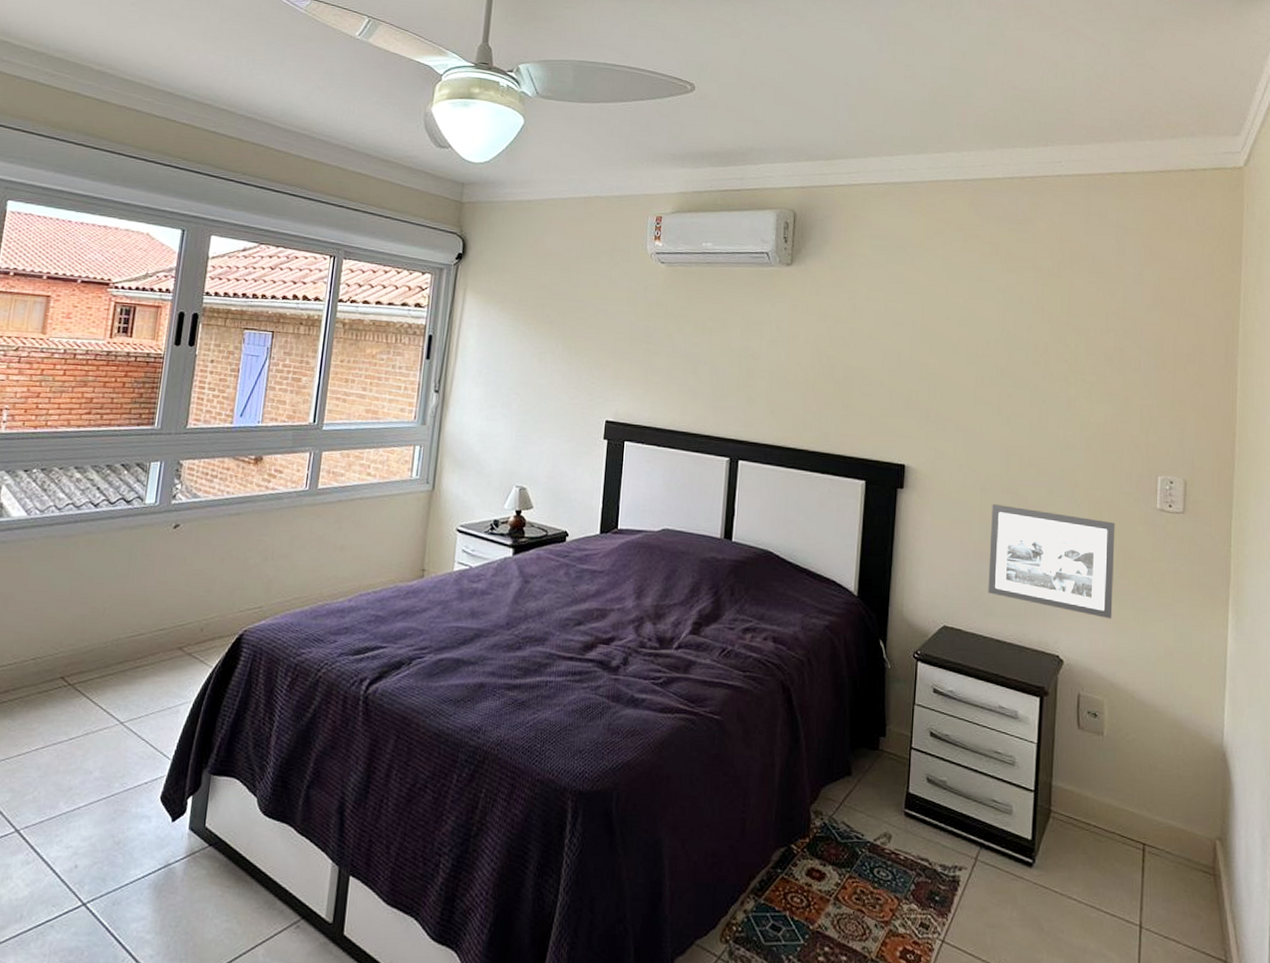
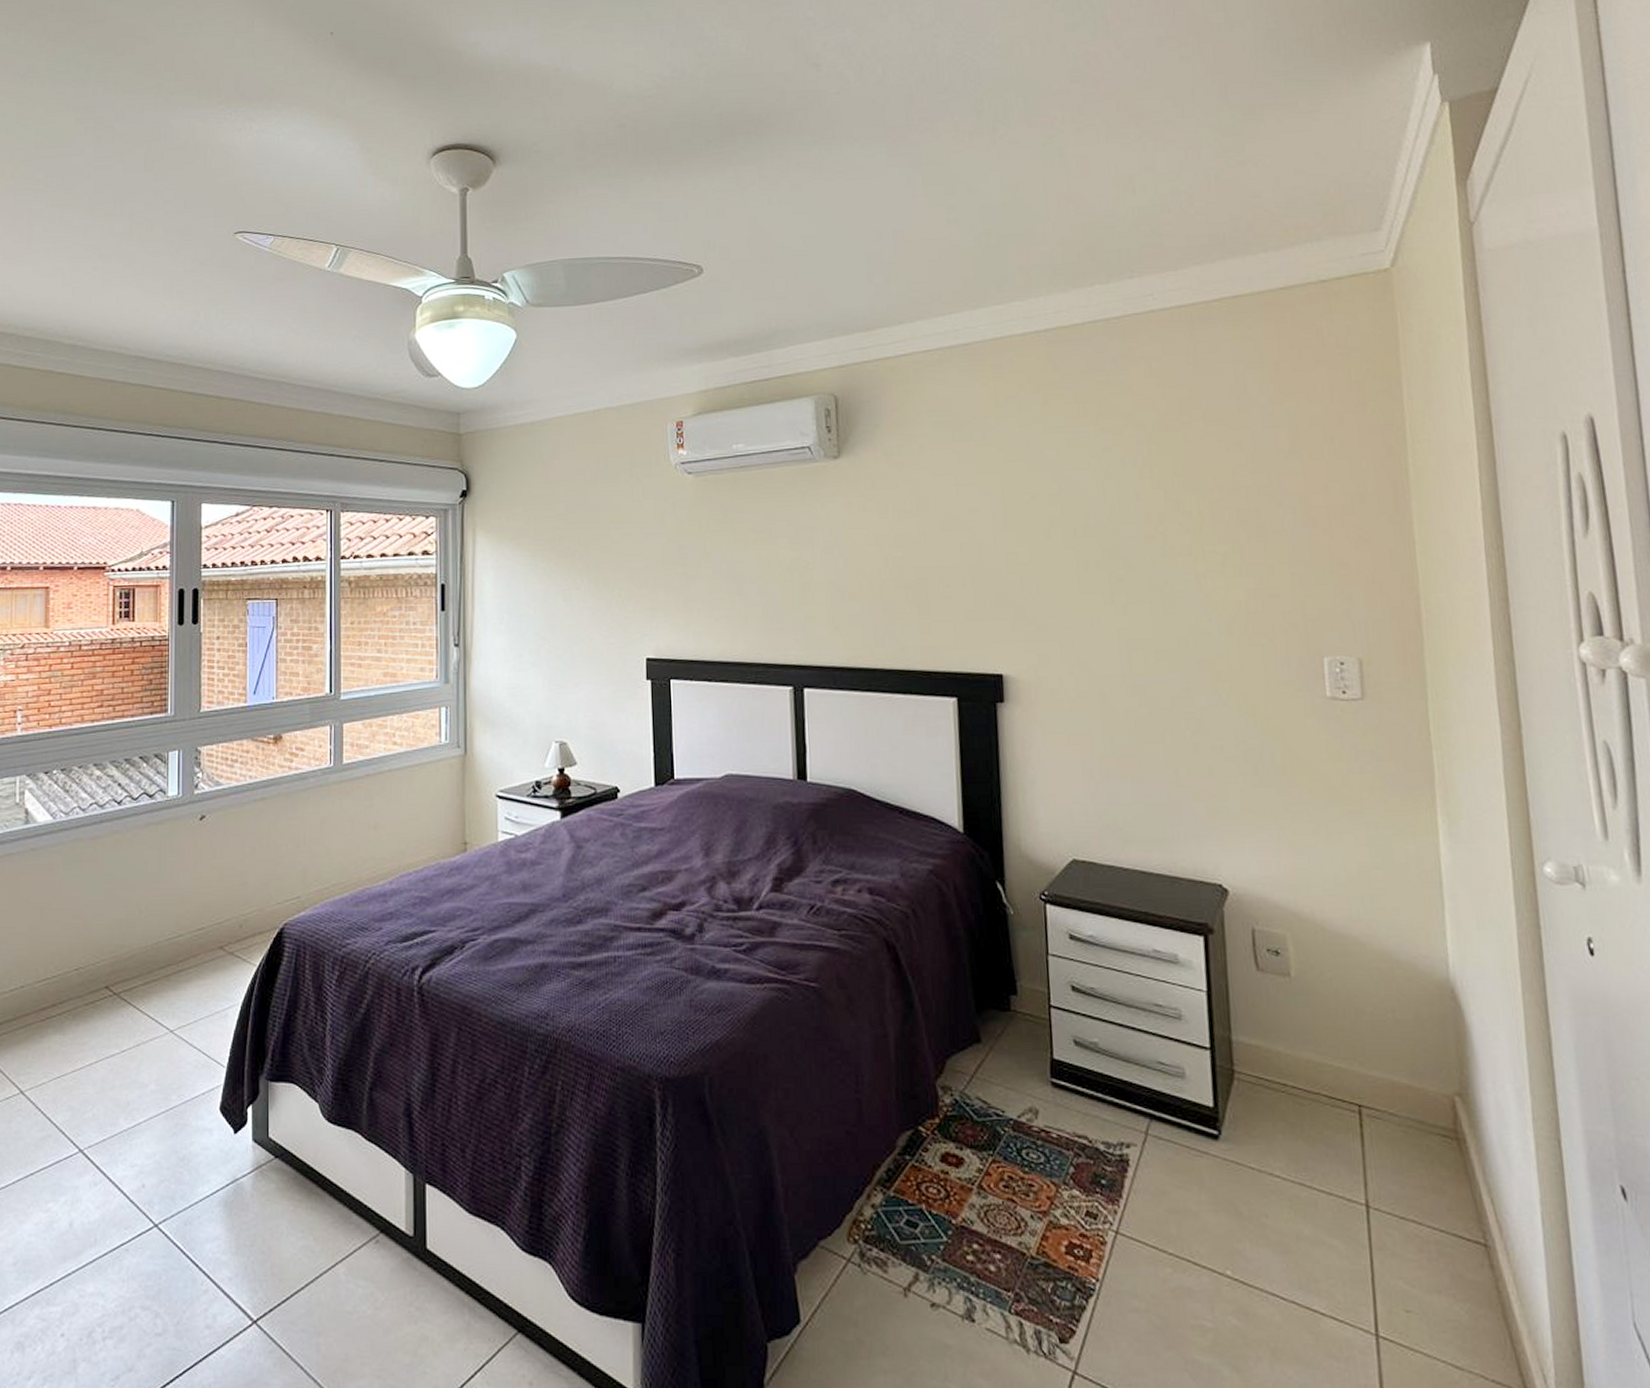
picture frame: present [988,504,1115,619] -> none [1115,710,1285,836]

